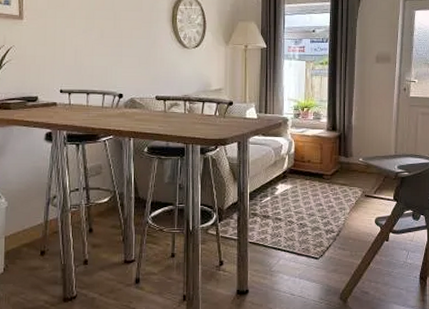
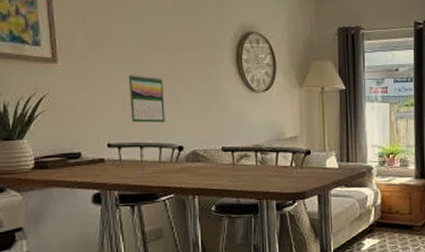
calendar: none [80,31,109,73] -> present [128,75,165,123]

